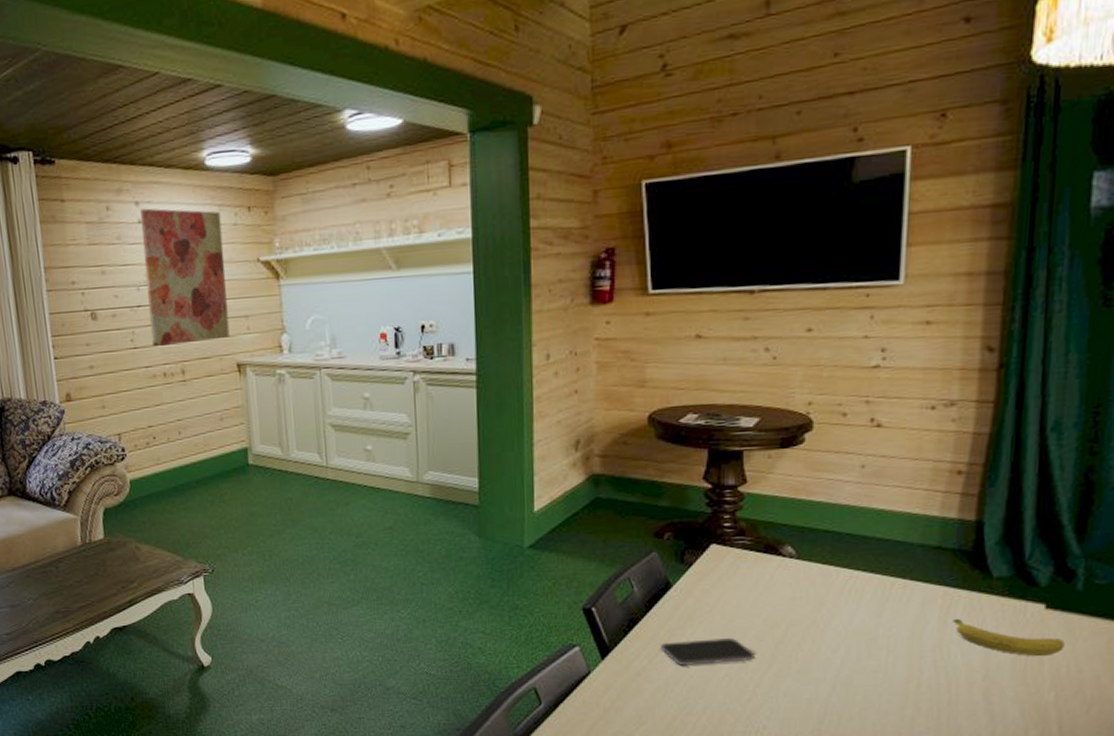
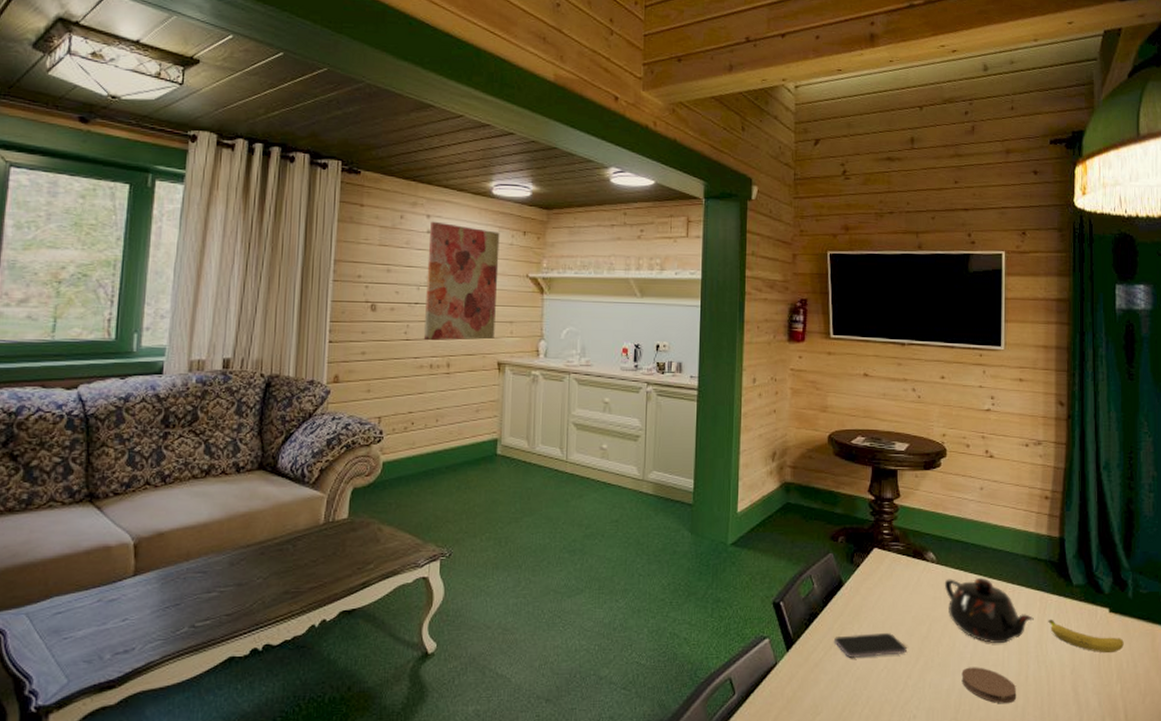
teapot: none [806,572,932,648] -> present [944,577,1034,644]
coaster: none [828,674,904,714] -> present [961,667,1017,704]

